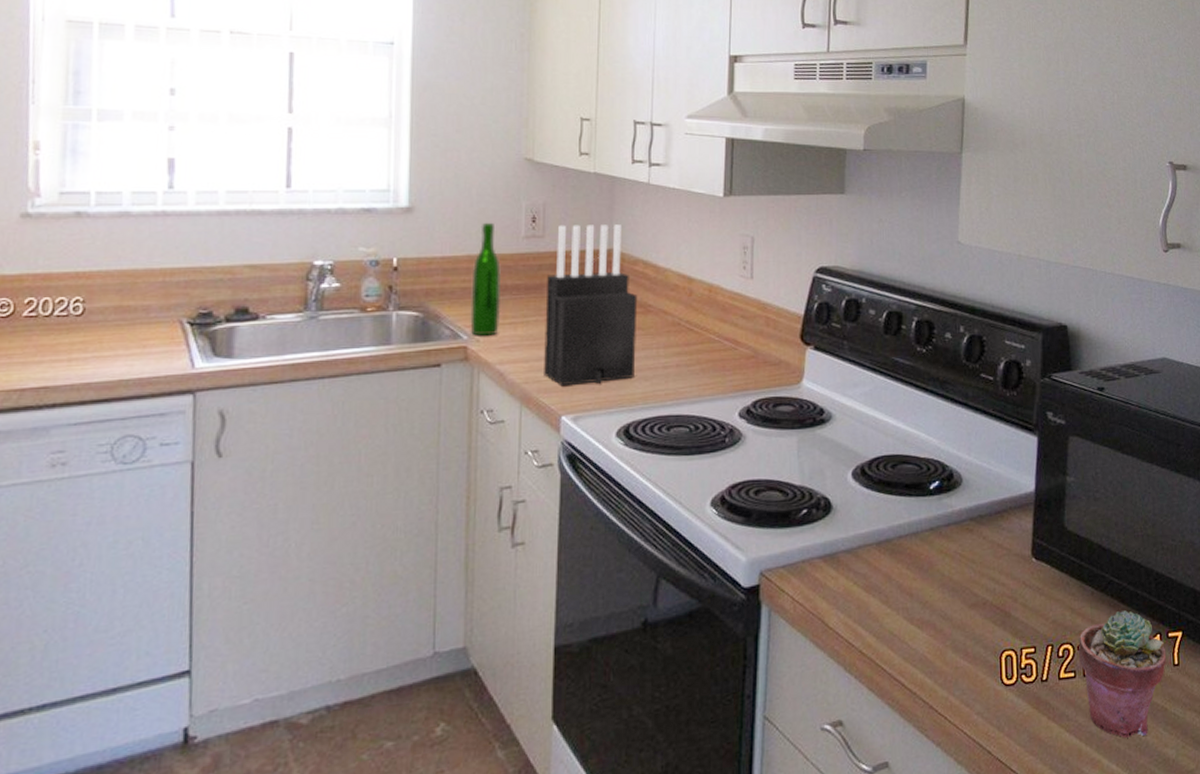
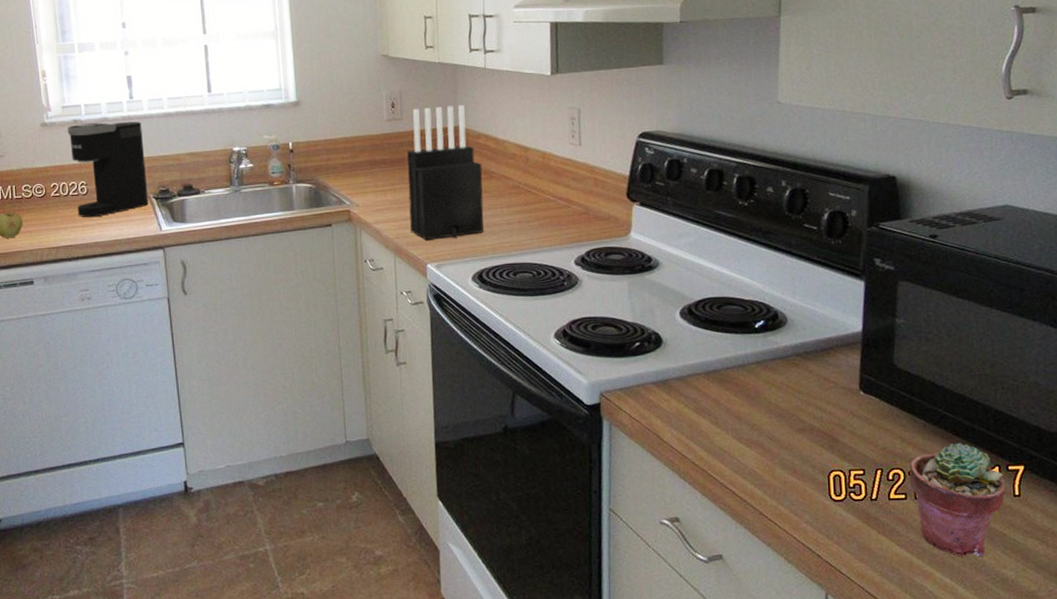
coffee maker: none [62,218,182,347] -> present [67,121,149,217]
wine bottle: present [470,222,502,337] -> none [349,109,374,203]

